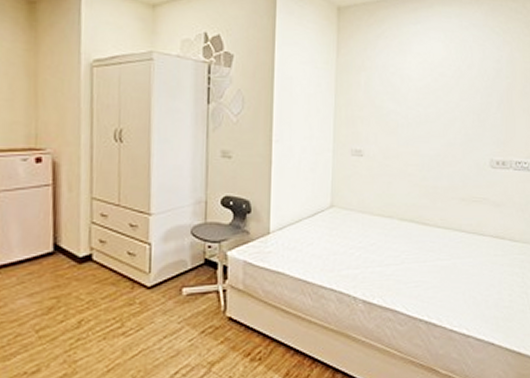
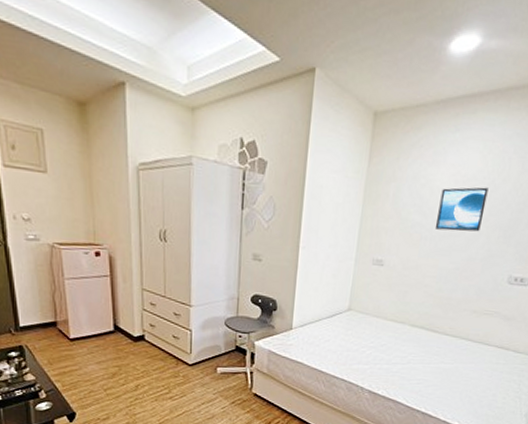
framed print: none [410,73,456,117] -> present [435,187,489,232]

